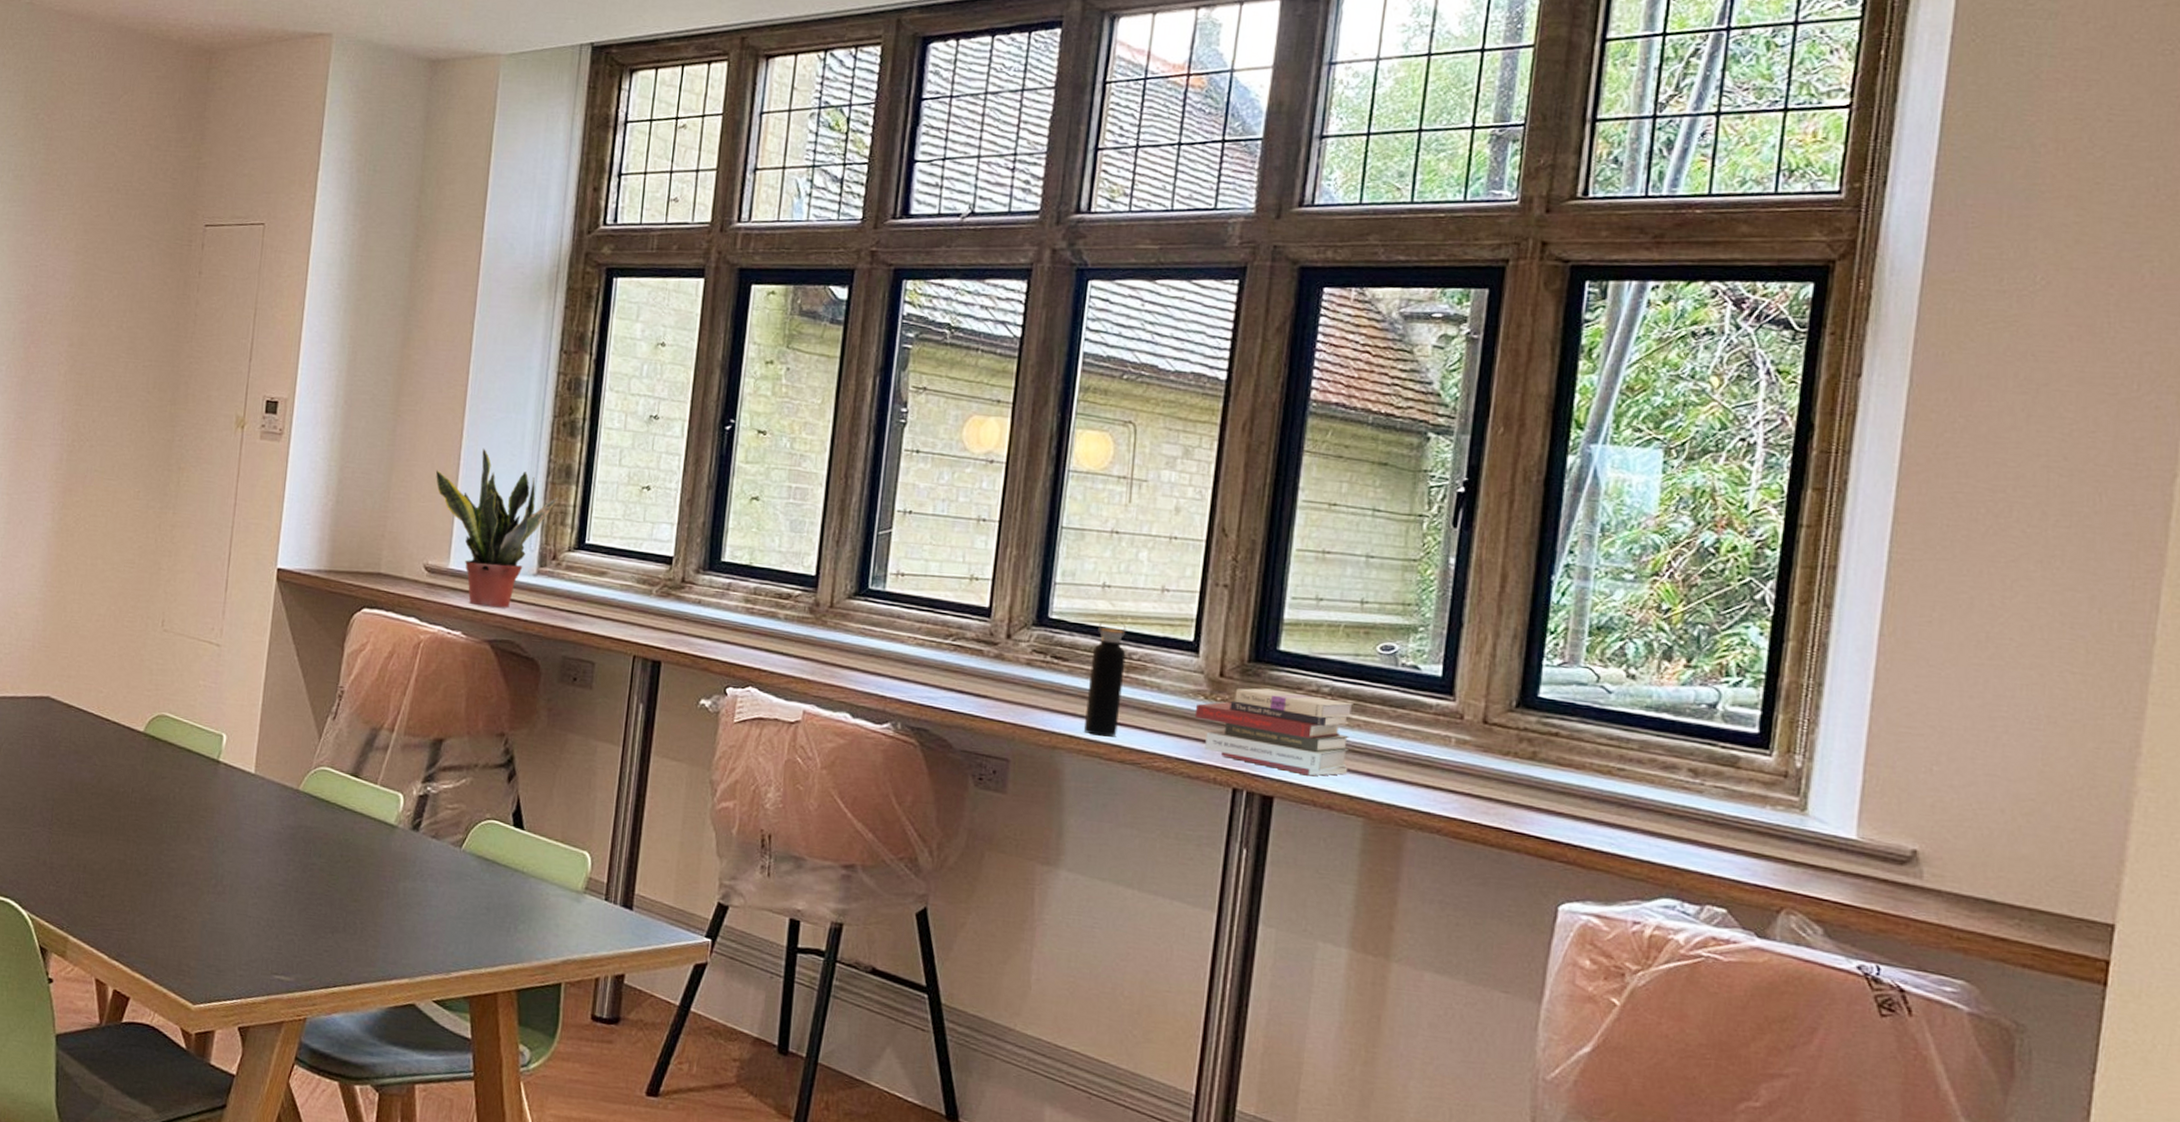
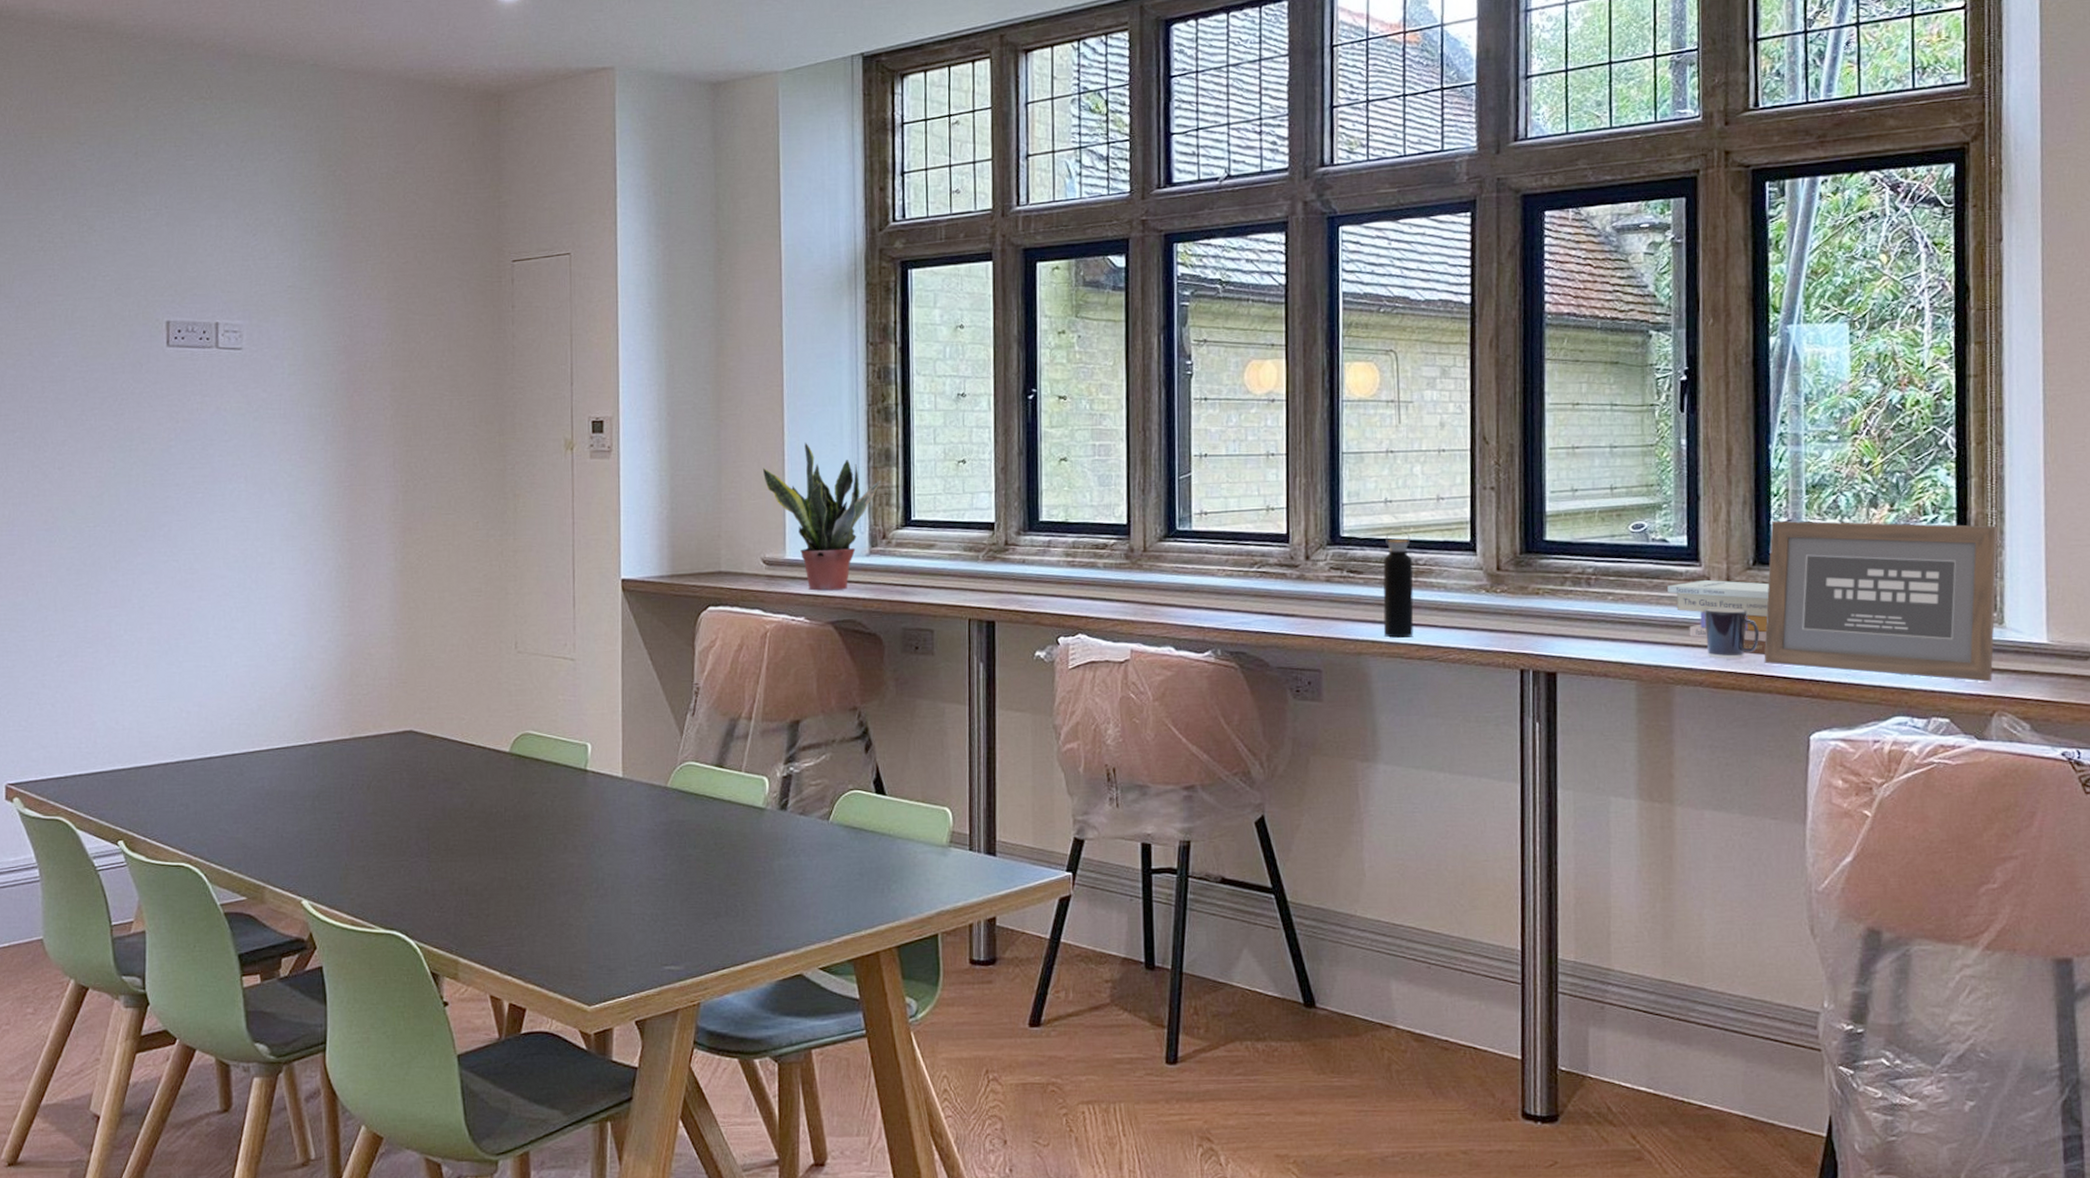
books: present [1194,688,1353,776] -> none [1479,575,1618,650]
books: none [1413,716,1532,808] -> present [1667,579,1769,654]
mug: none [1450,748,1515,810] -> present [1703,607,1760,659]
picture frame: none [1515,660,1814,875] -> present [1764,520,1998,682]

